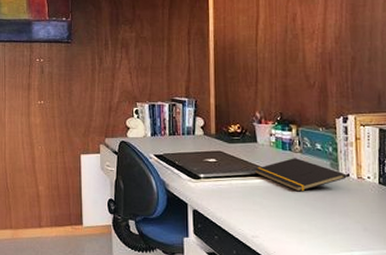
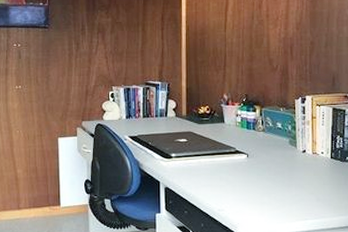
notepad: present [254,158,347,192] -> none [221,136,303,168]

